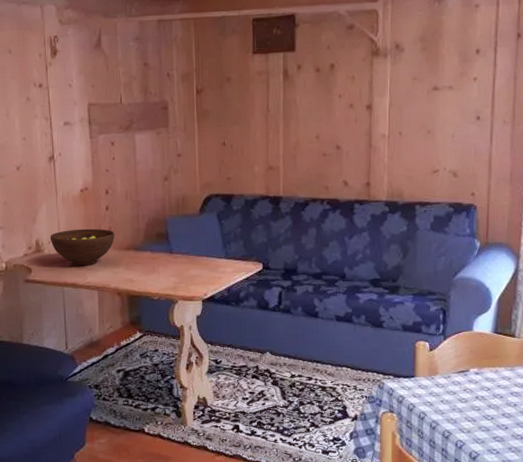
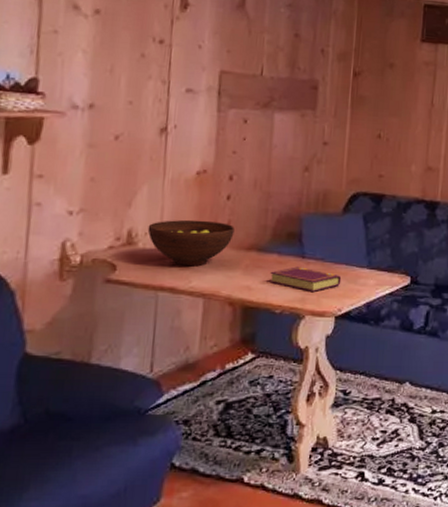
book: none [146,261,204,281] -> present [269,266,342,292]

